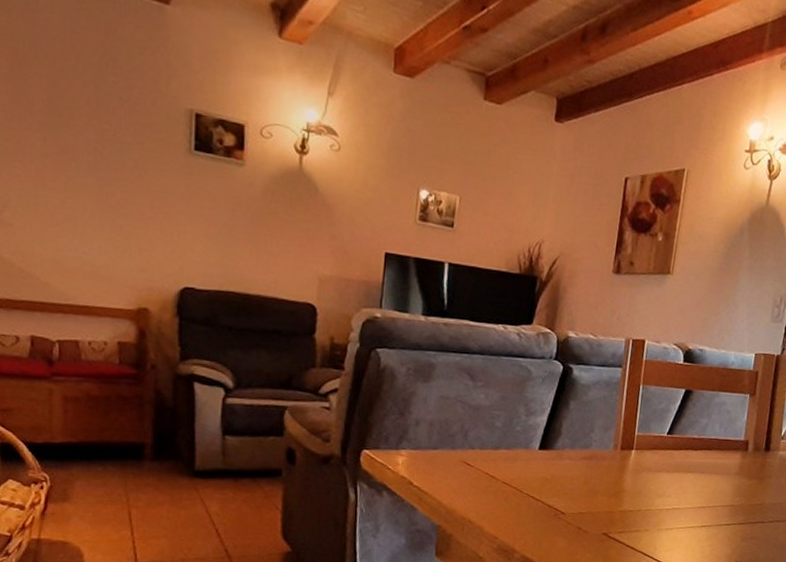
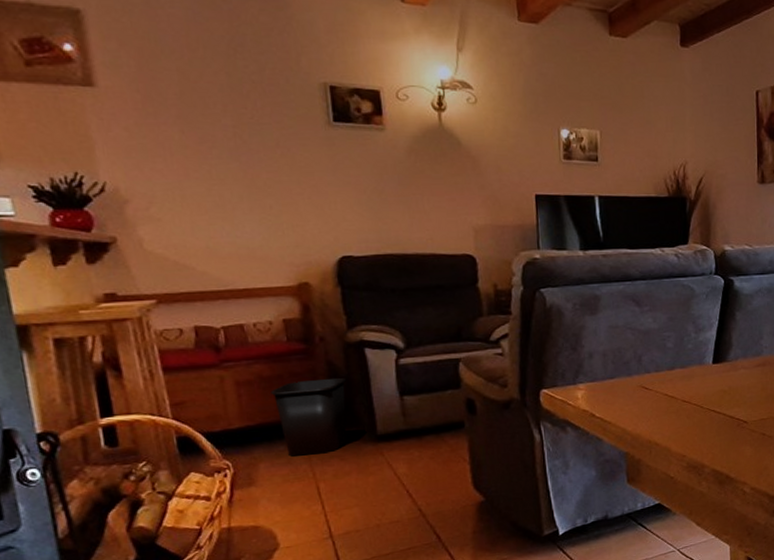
waste bin: none [96,405,173,481] -> present [270,377,347,457]

